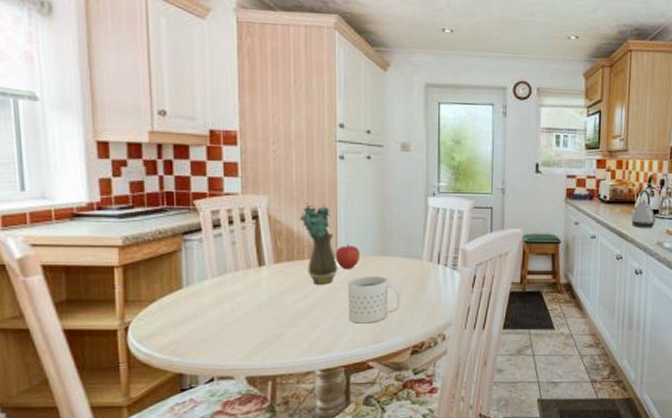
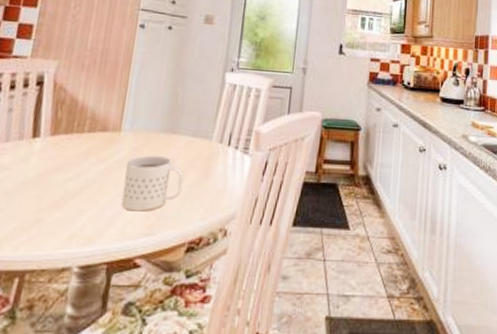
vase: present [299,203,338,285] -> none [85,71,121,163]
fruit: present [335,244,361,270] -> none [117,118,146,147]
kettle: present [630,189,656,228] -> none [435,77,461,119]

